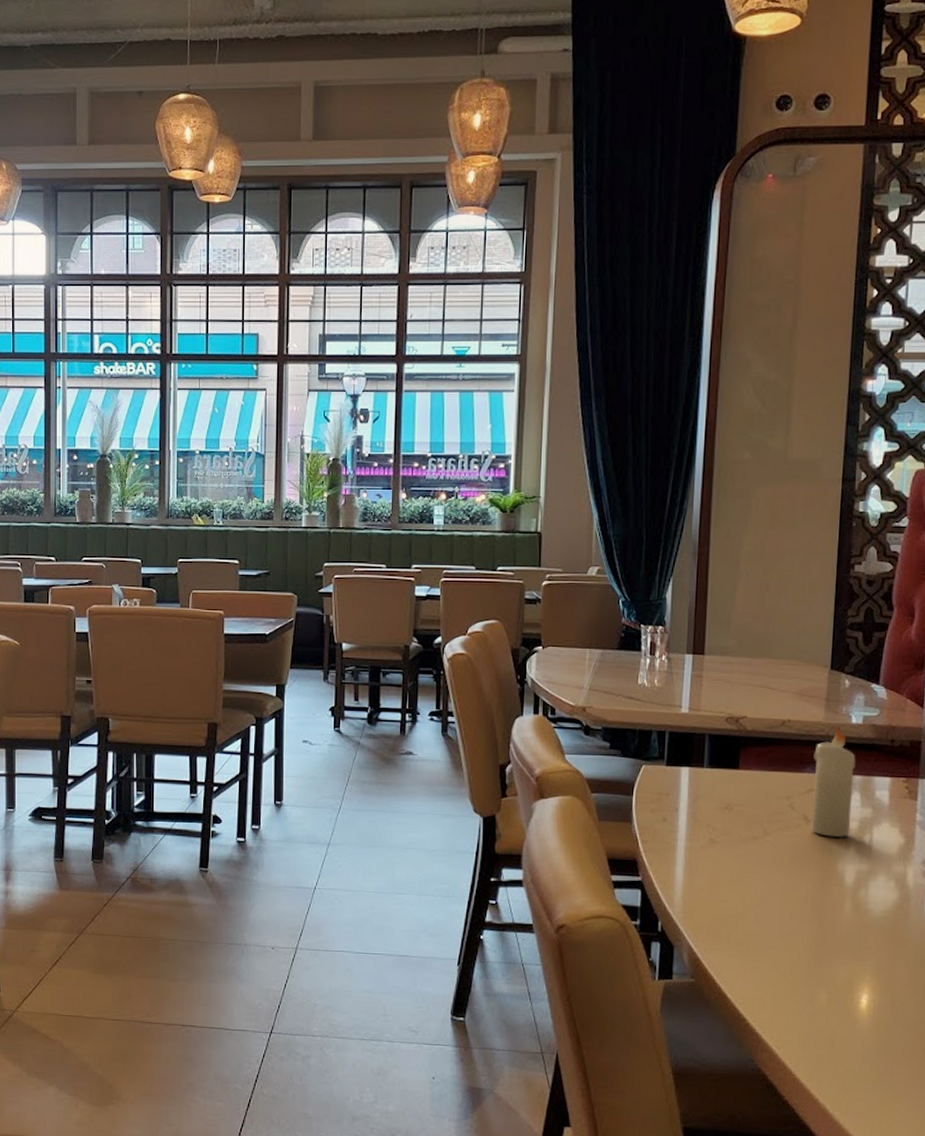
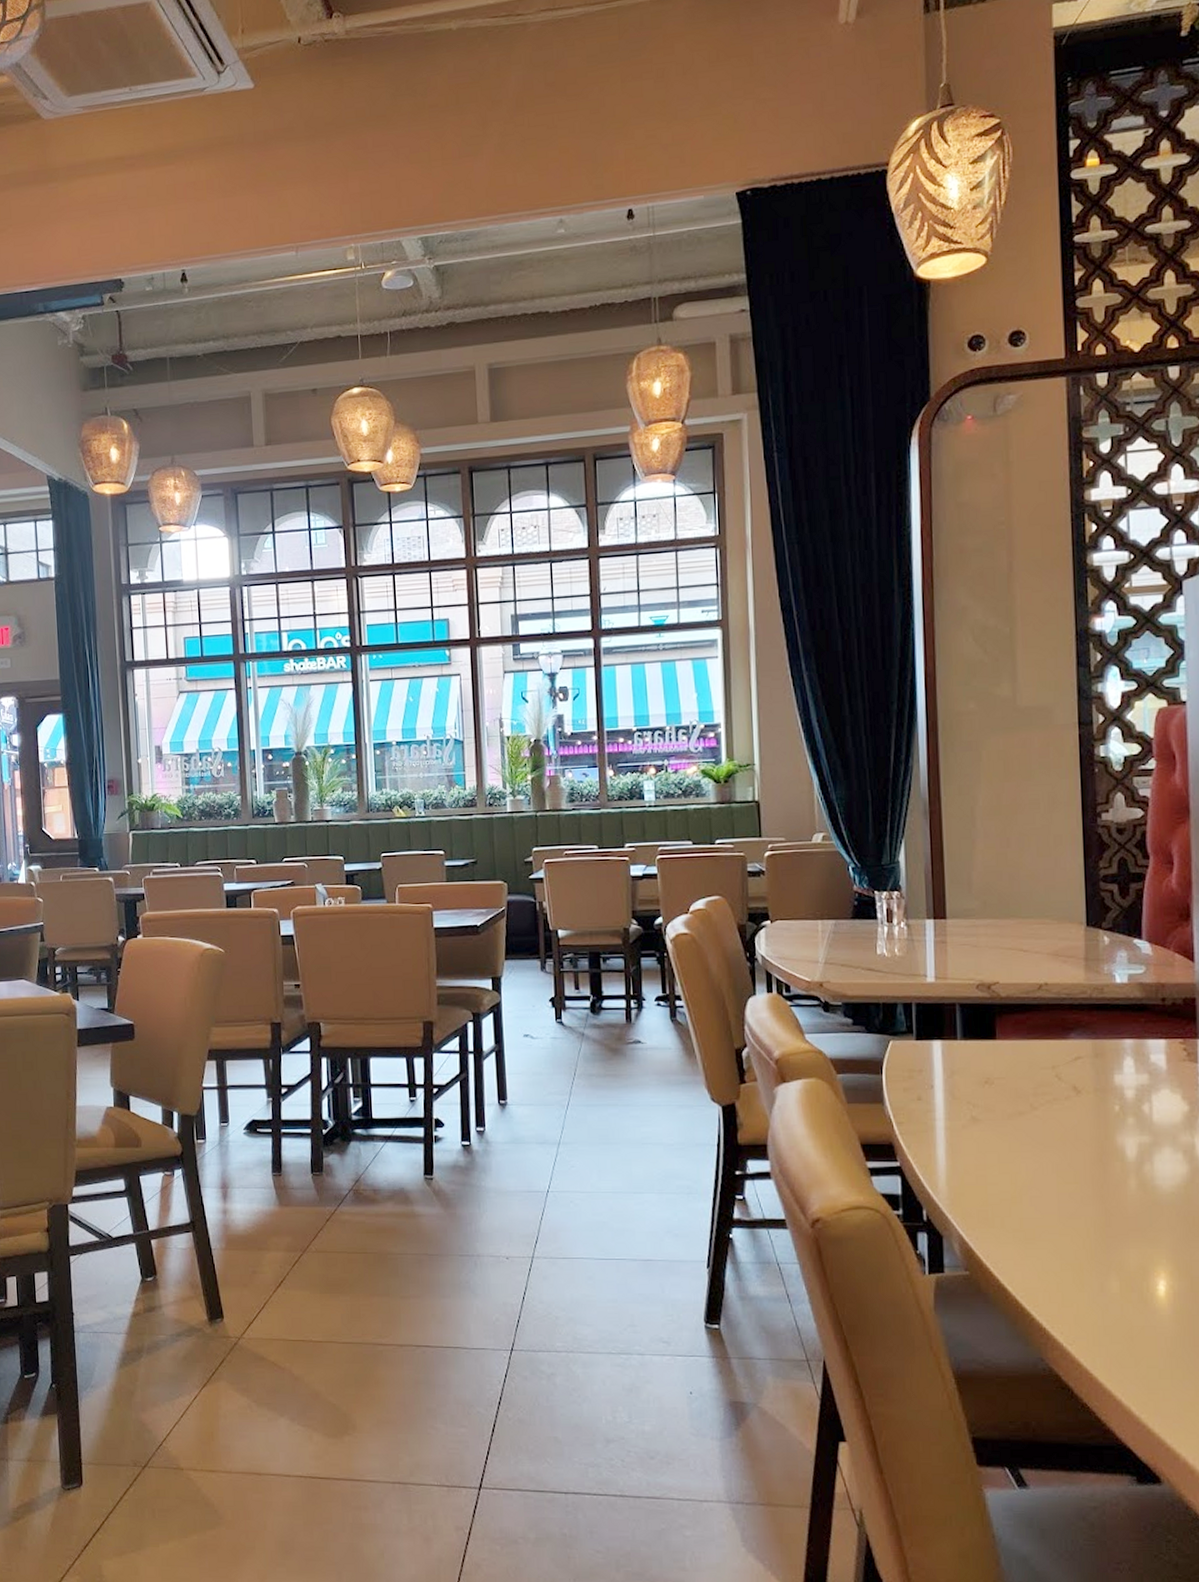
candle: present [811,726,856,837] -> none [1077,987,1126,1108]

